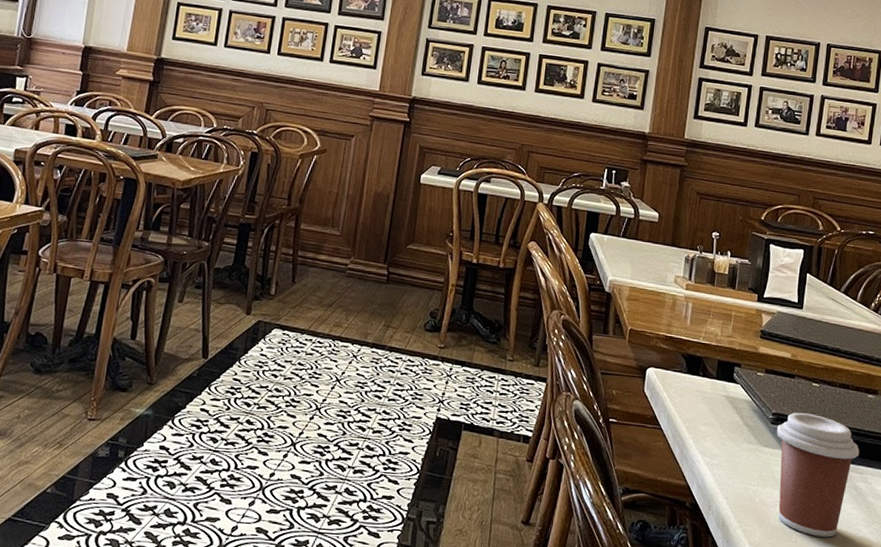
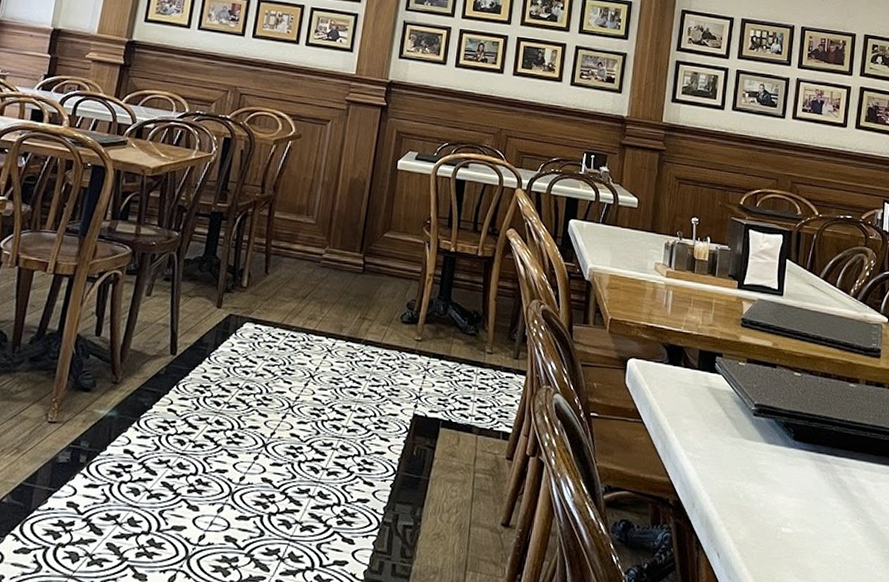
coffee cup: present [776,412,860,538] -> none [759,403,843,534]

